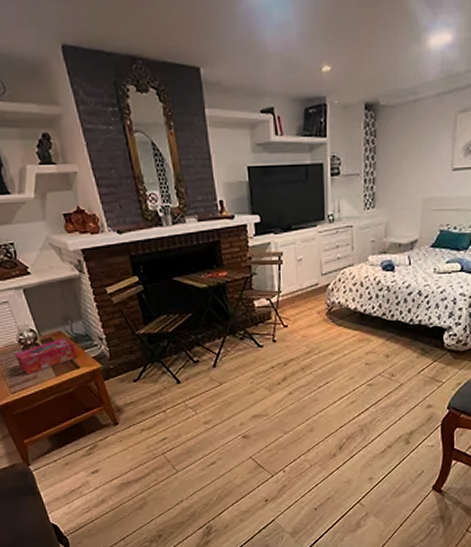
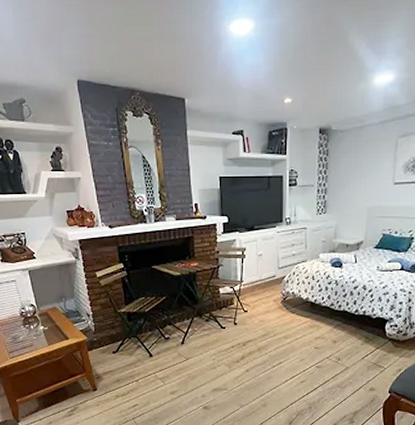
tissue box: present [15,338,77,375] -> none [16,313,67,343]

